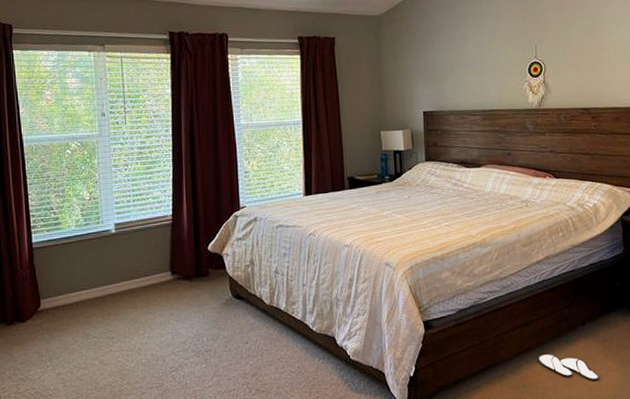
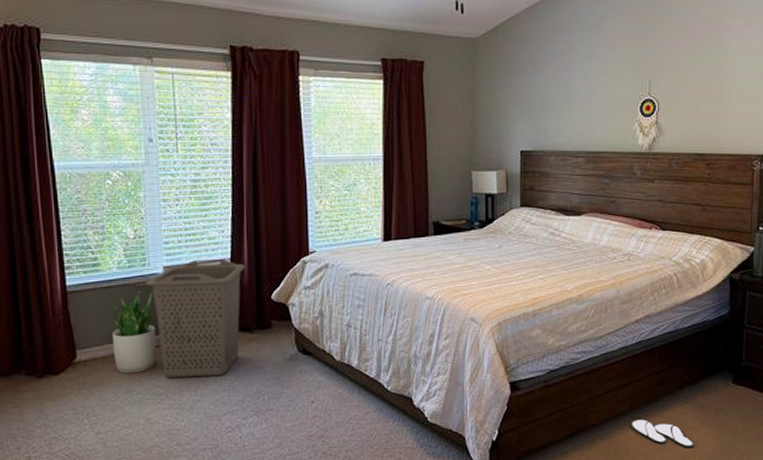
planter: none [71,246,109,320] -> present [112,292,157,374]
laundry basket: none [99,216,186,324] -> present [145,259,246,379]

